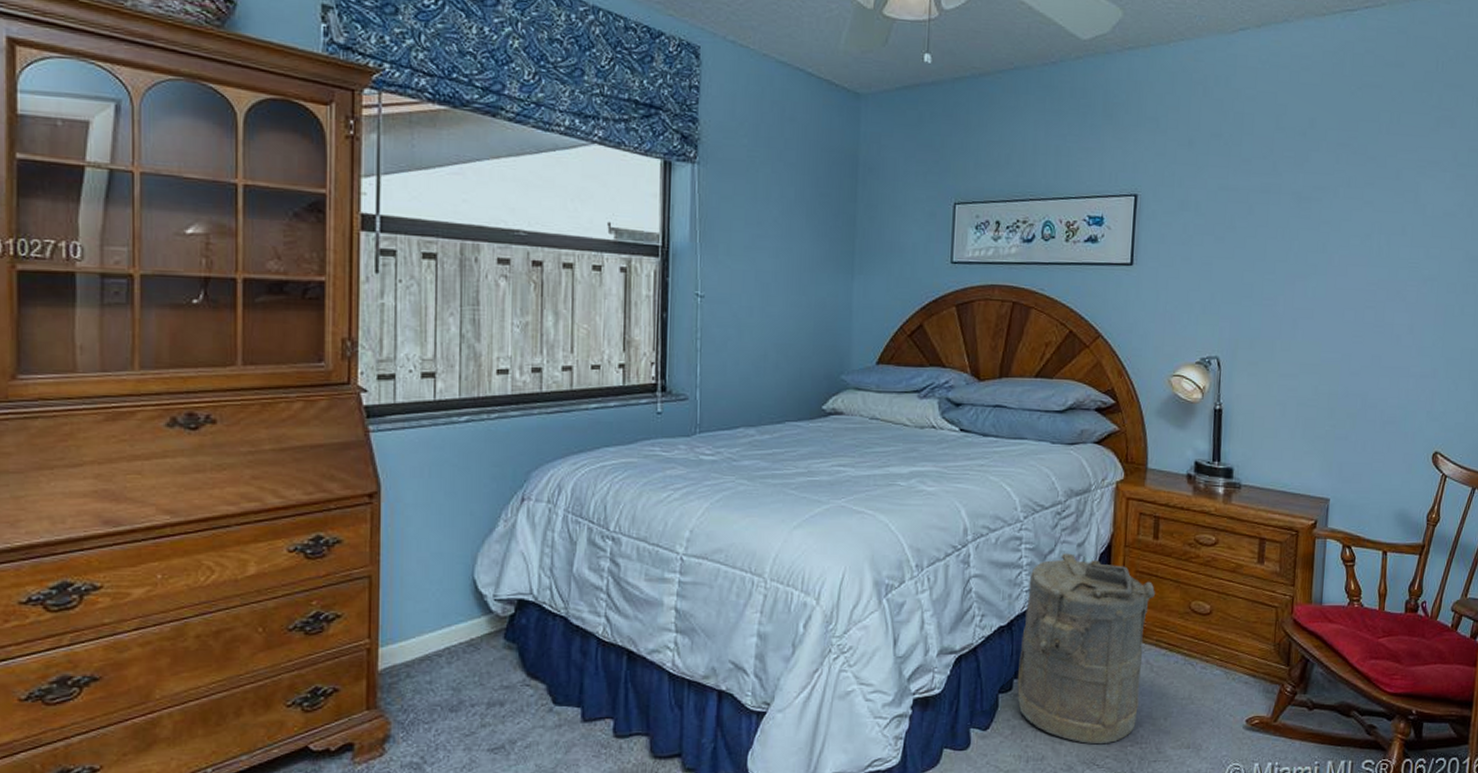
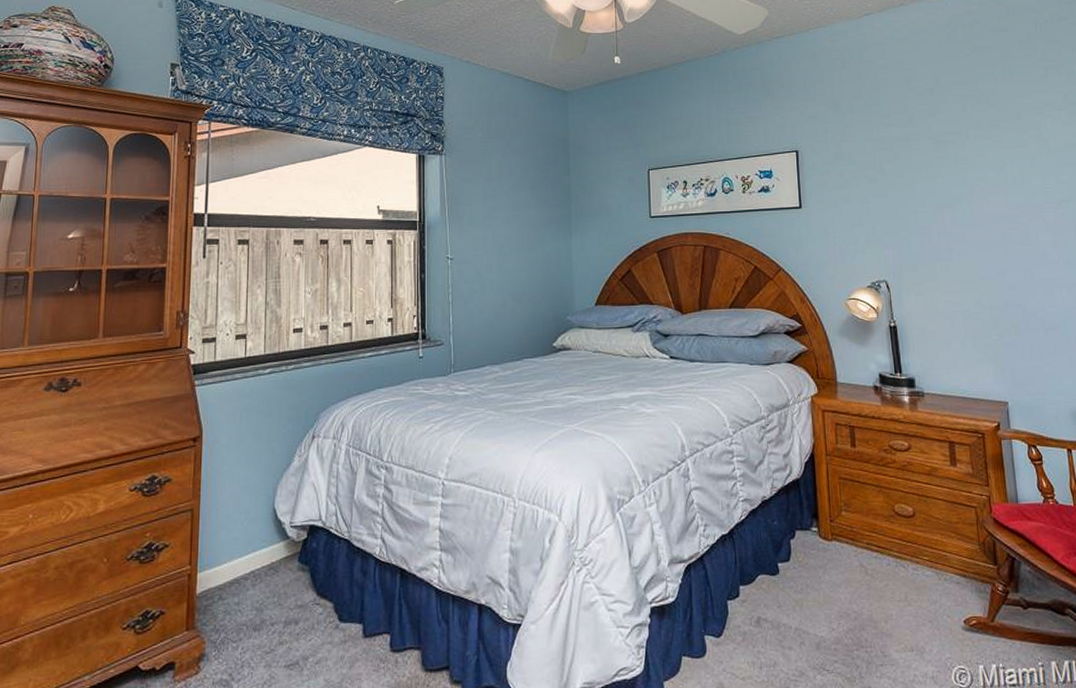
laundry hamper: present [1017,553,1155,745] -> none [742,464,860,649]

